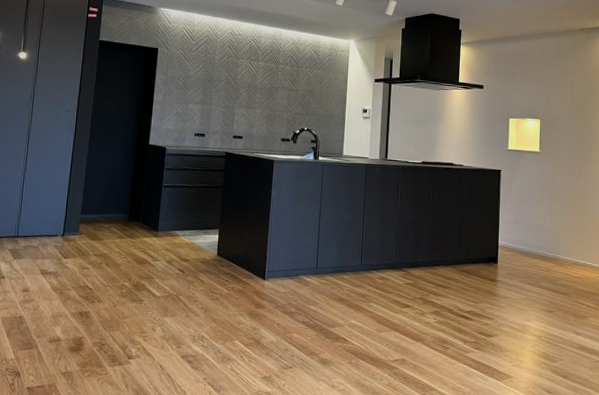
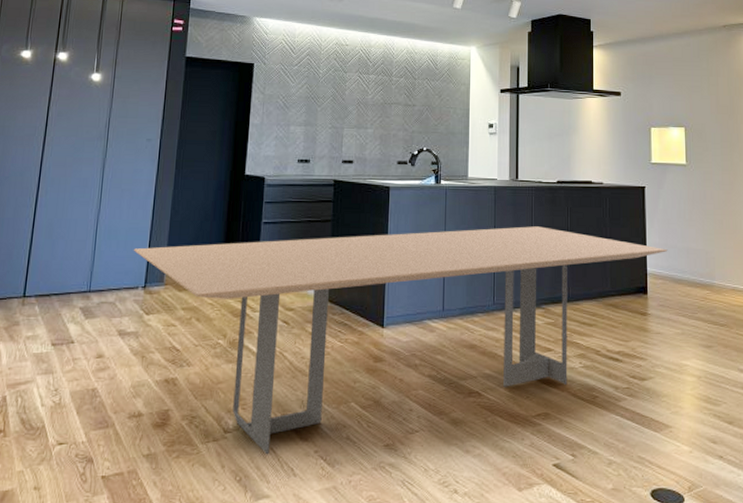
dining table: none [53,200,518,379] -> present [133,226,668,455]

